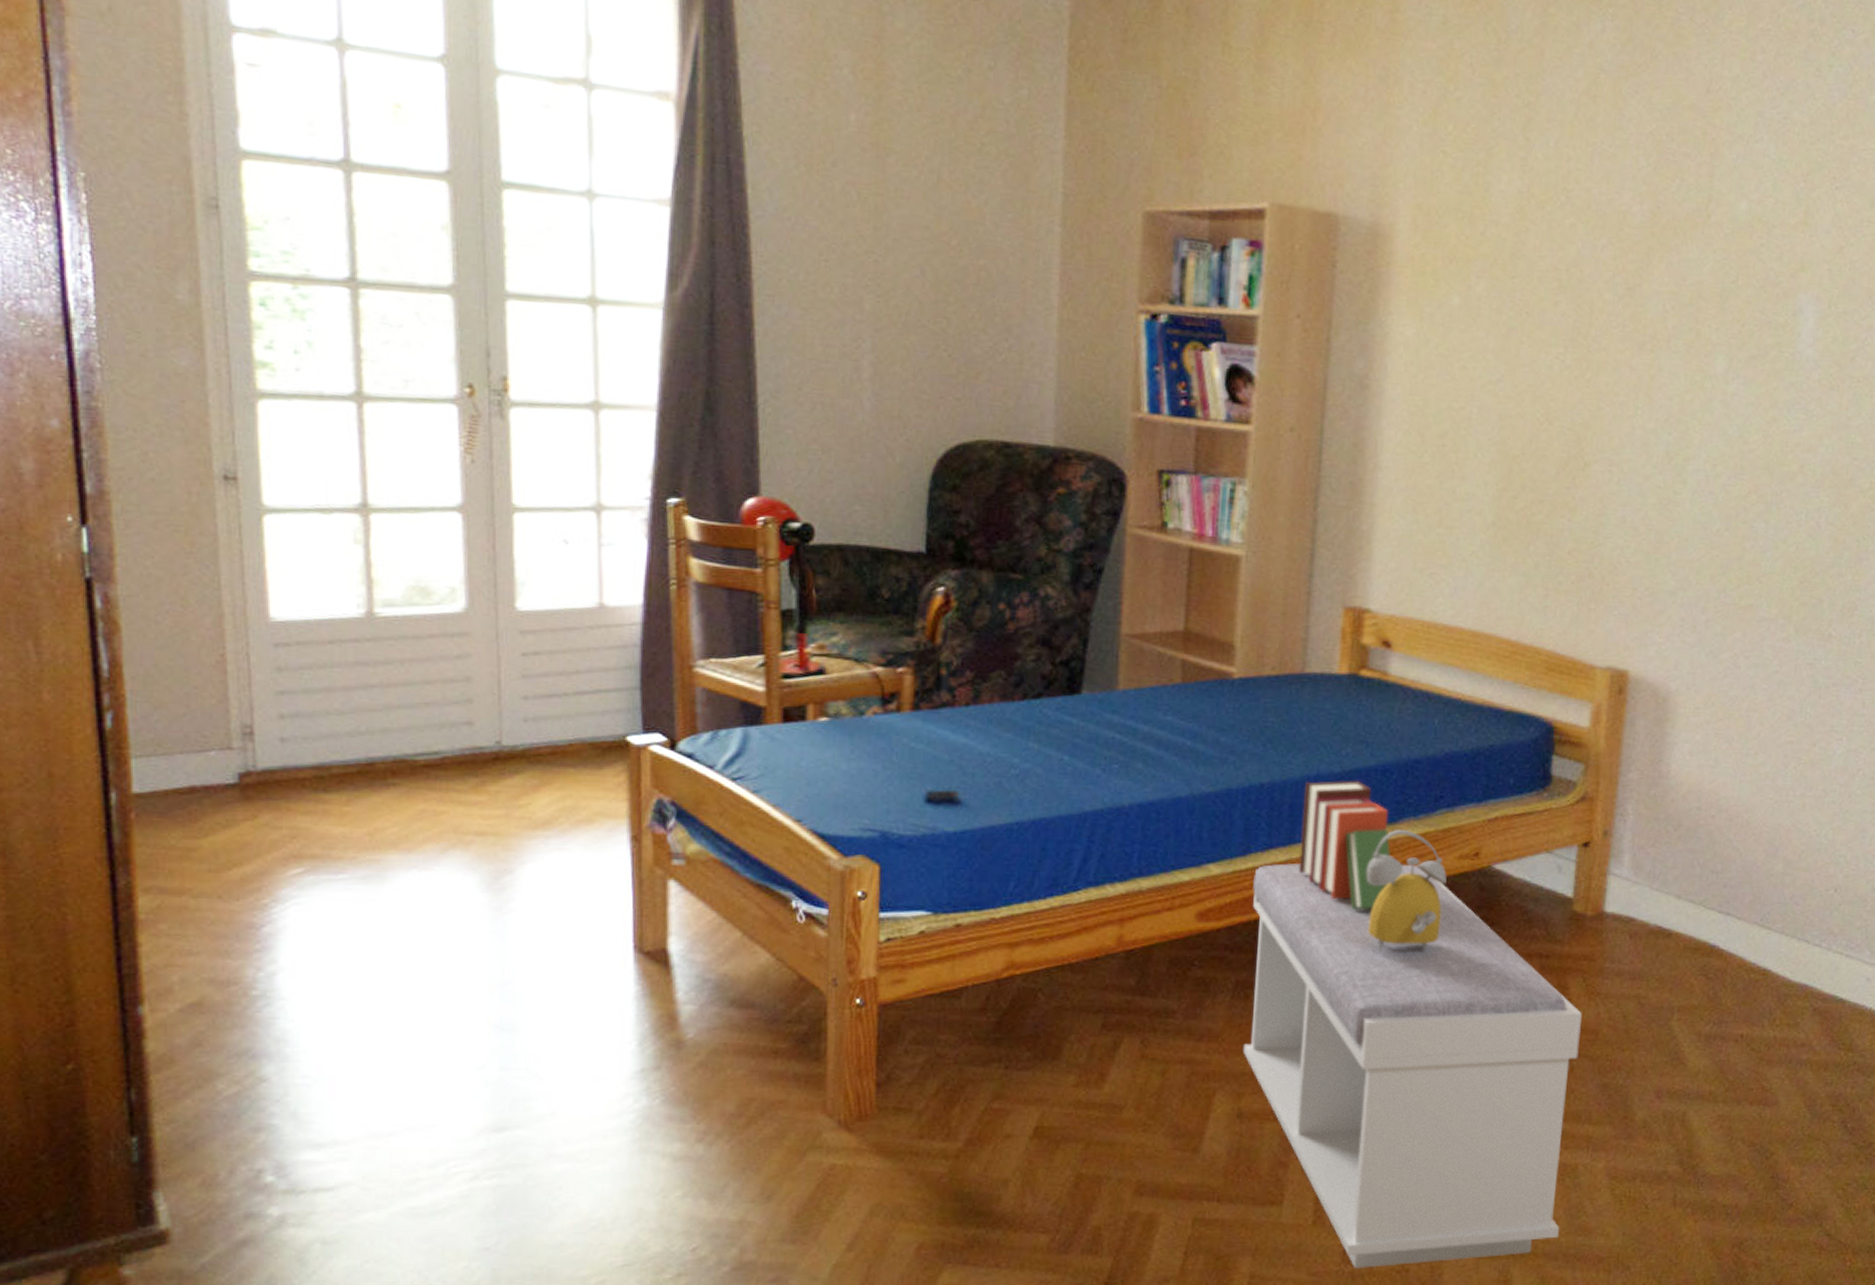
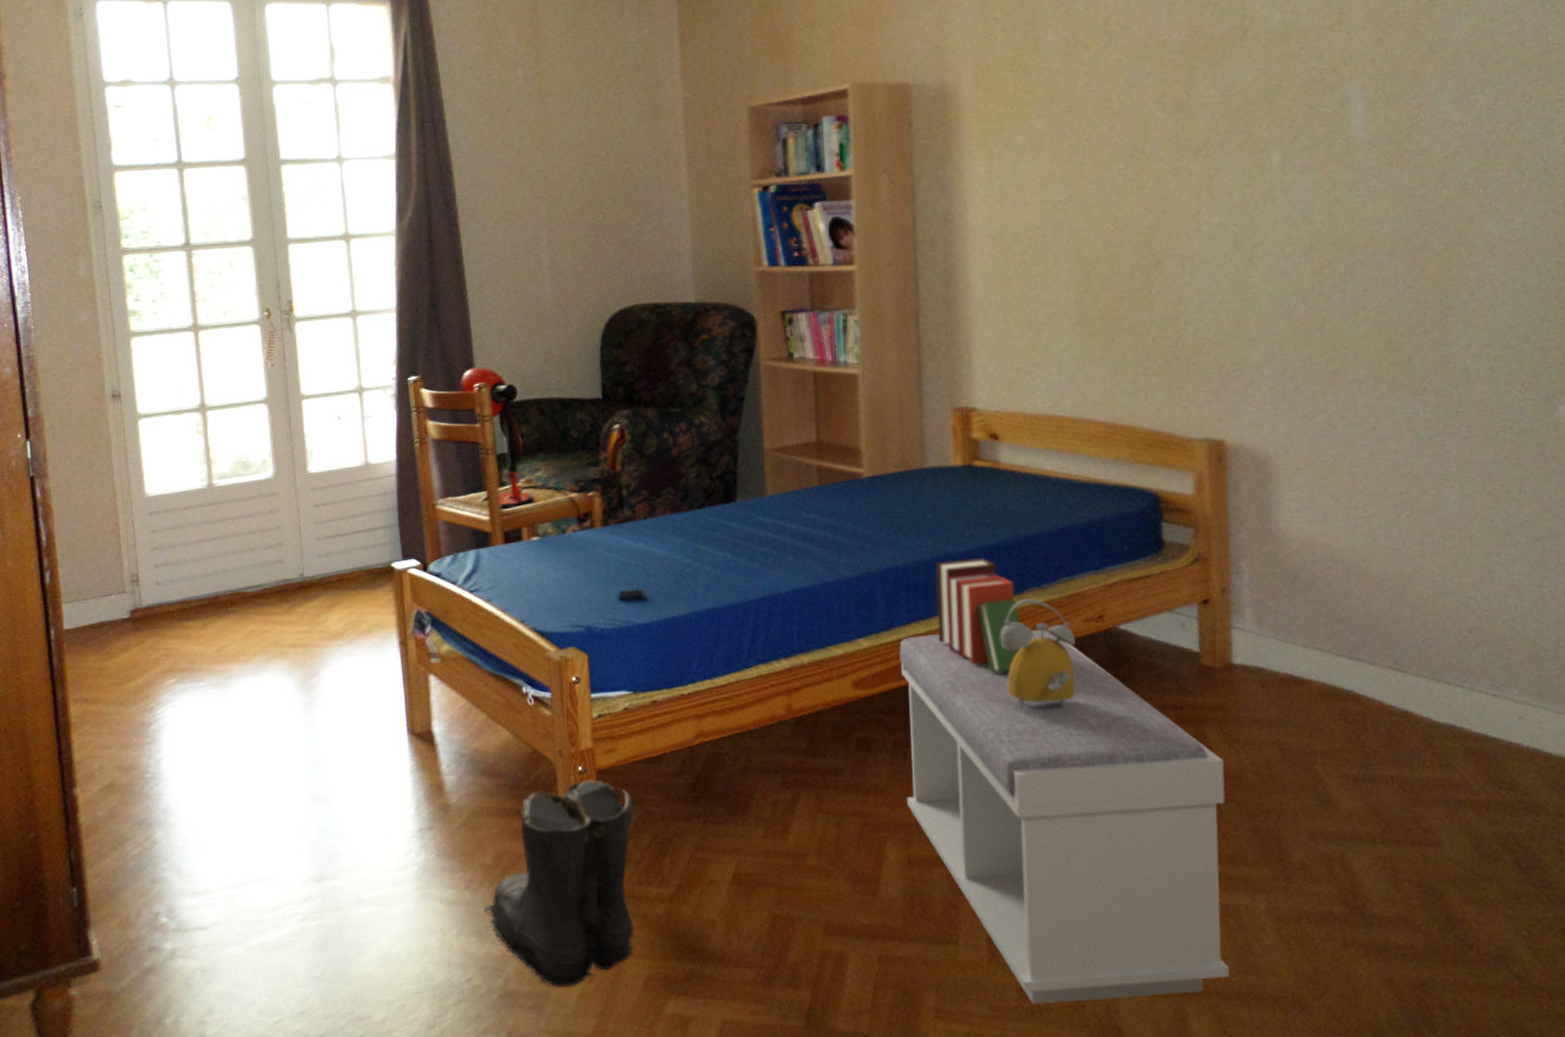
boots: none [719,1013,921,1257] -> present [483,778,634,987]

